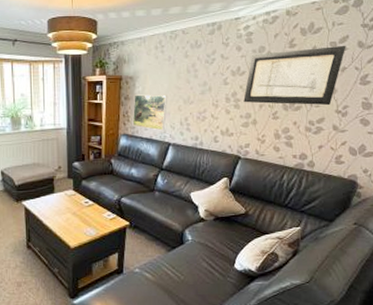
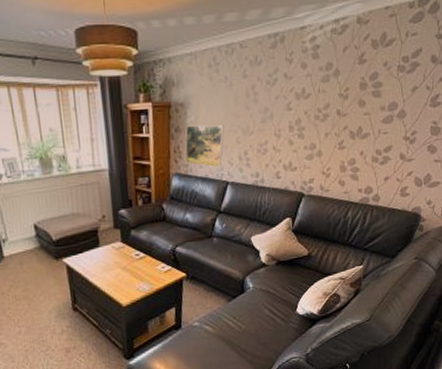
wall art: present [243,45,346,106] -> none [308,60,419,132]

